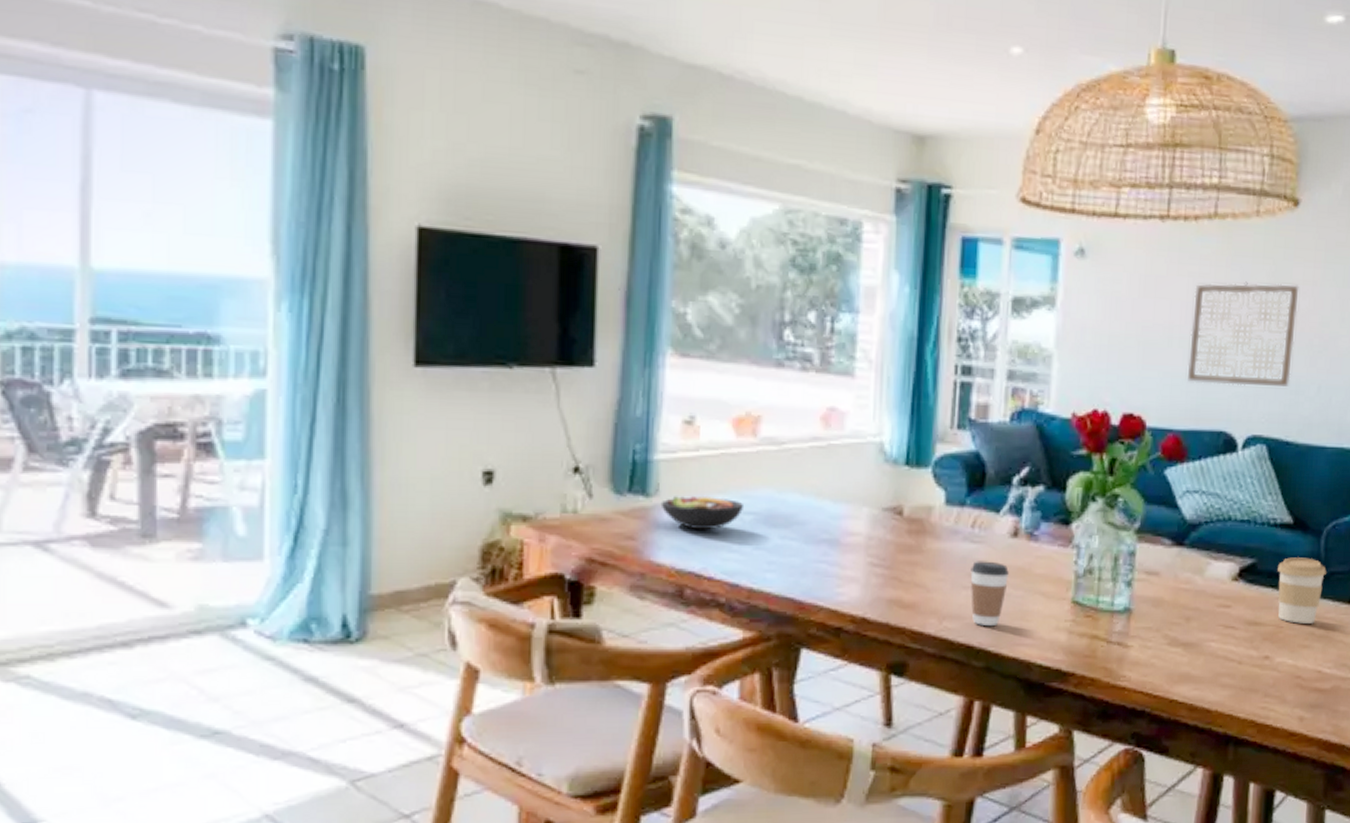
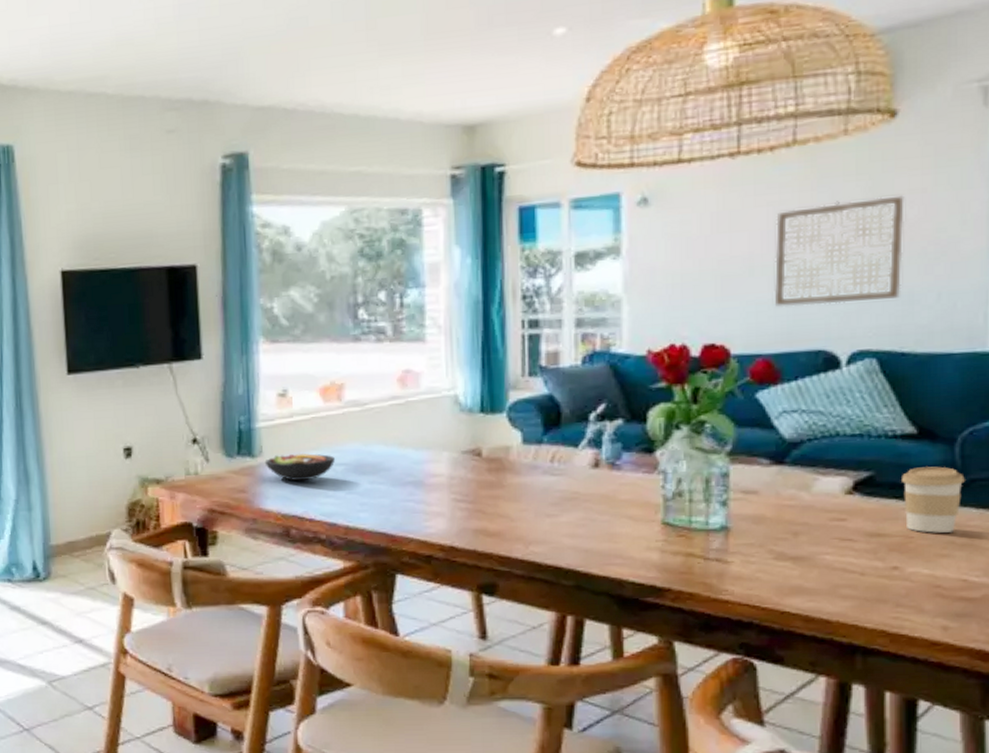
coffee cup: present [970,561,1009,627] -> none [553,491,592,550]

